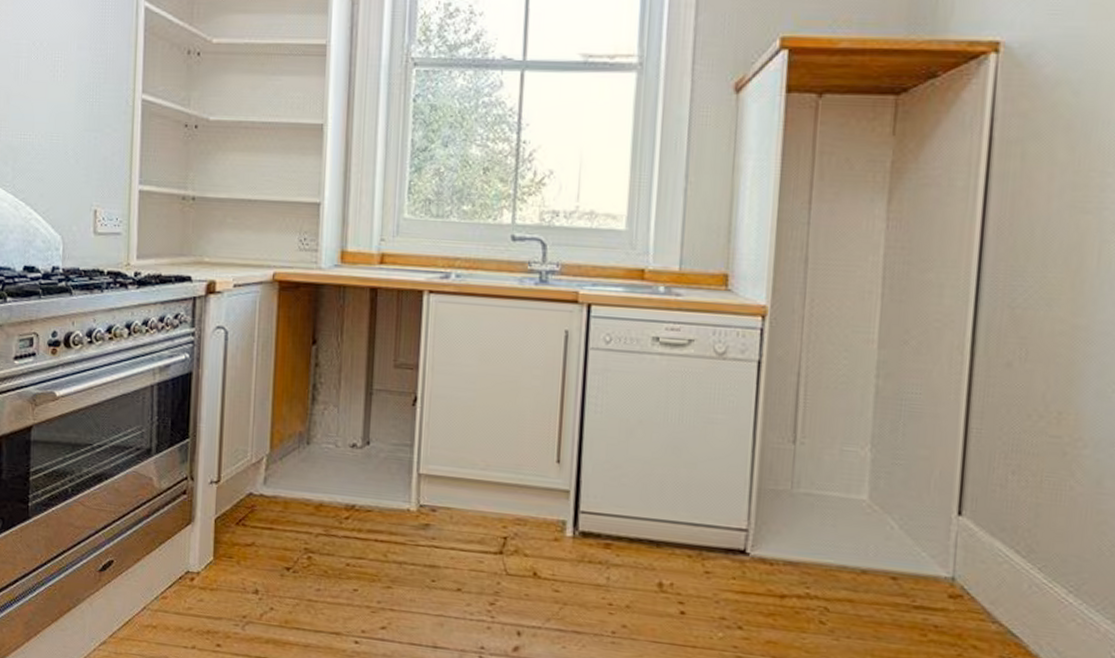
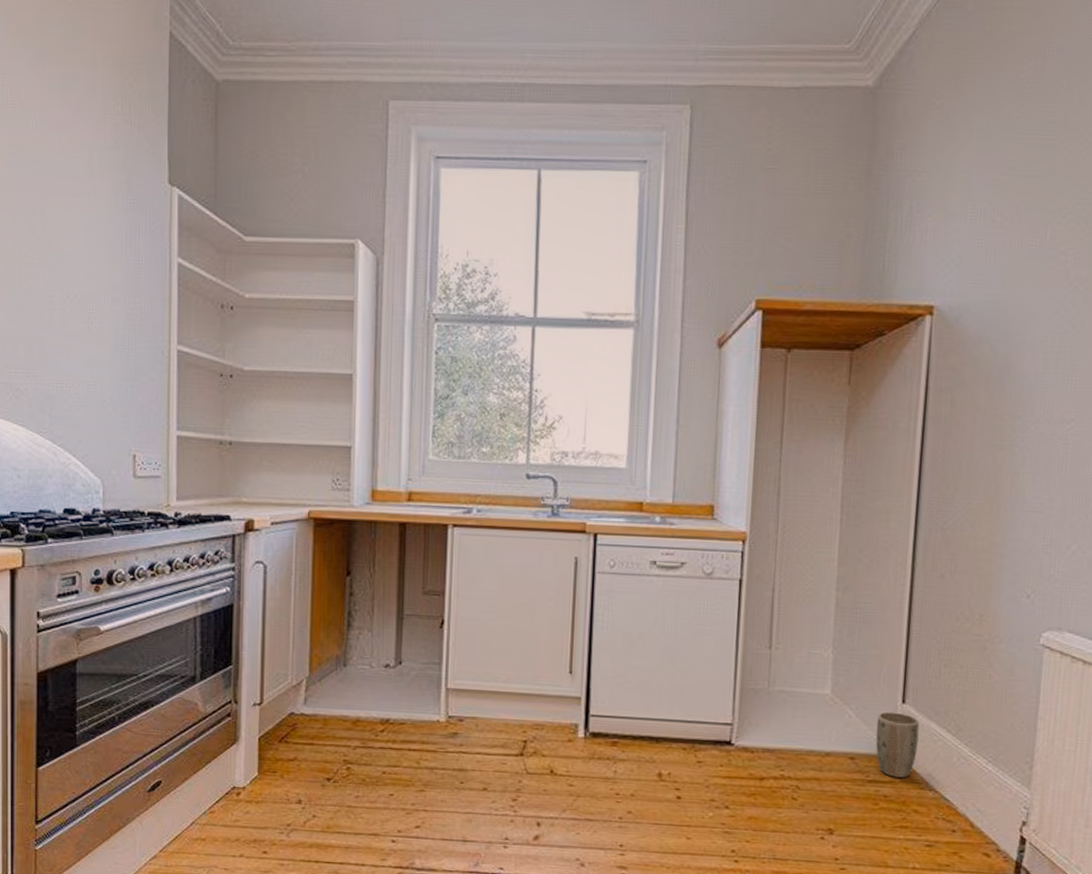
plant pot: none [924,524,980,606] -> present [875,711,920,778]

